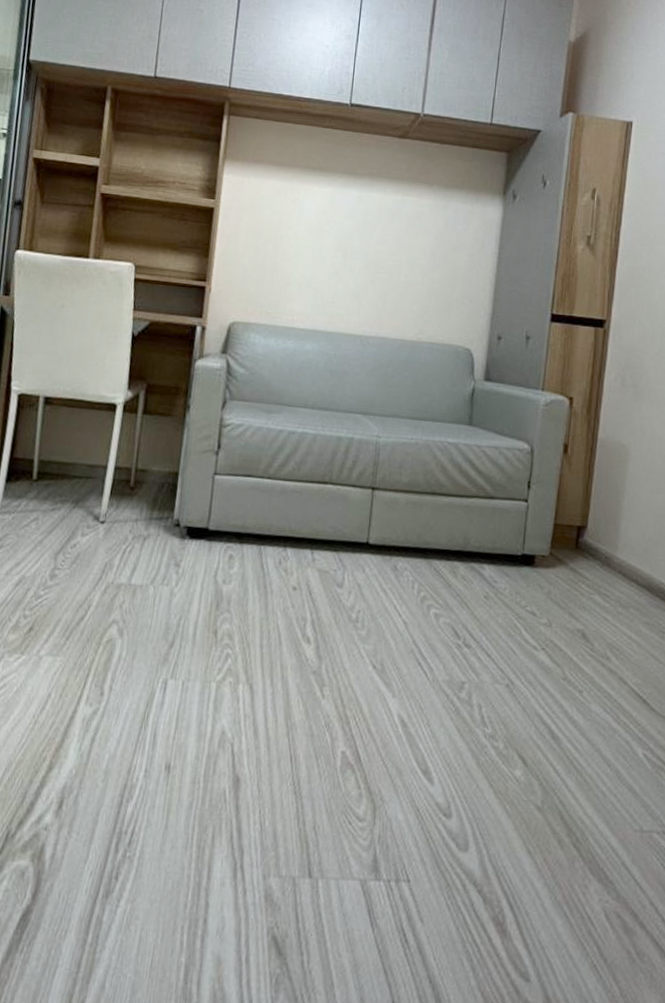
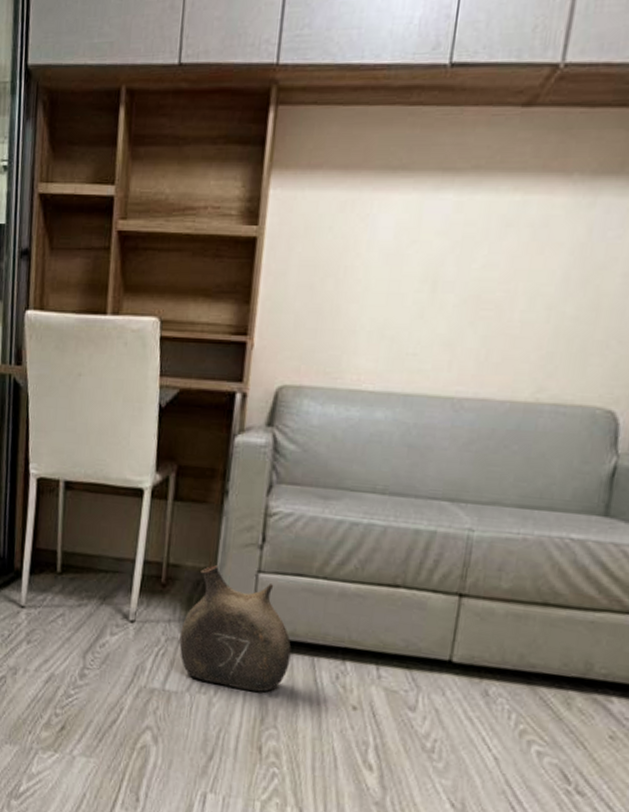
ceramic jug: none [145,469,242,581] -> present [179,565,292,692]

